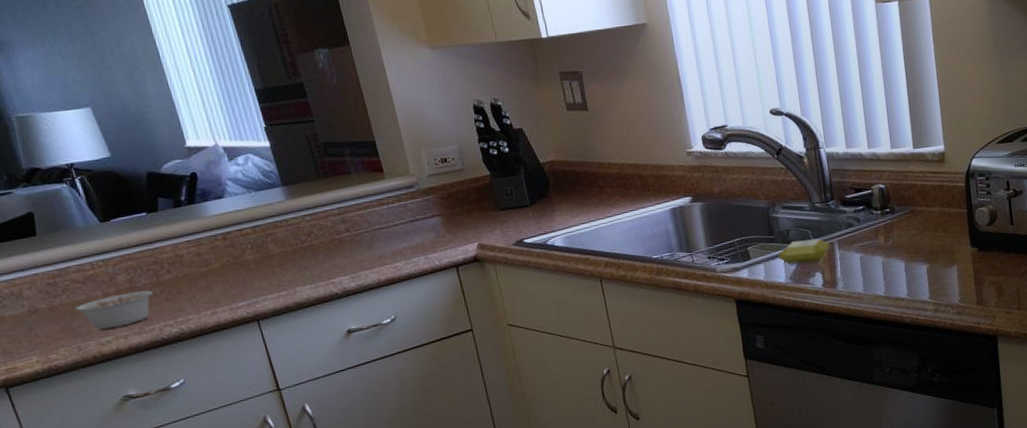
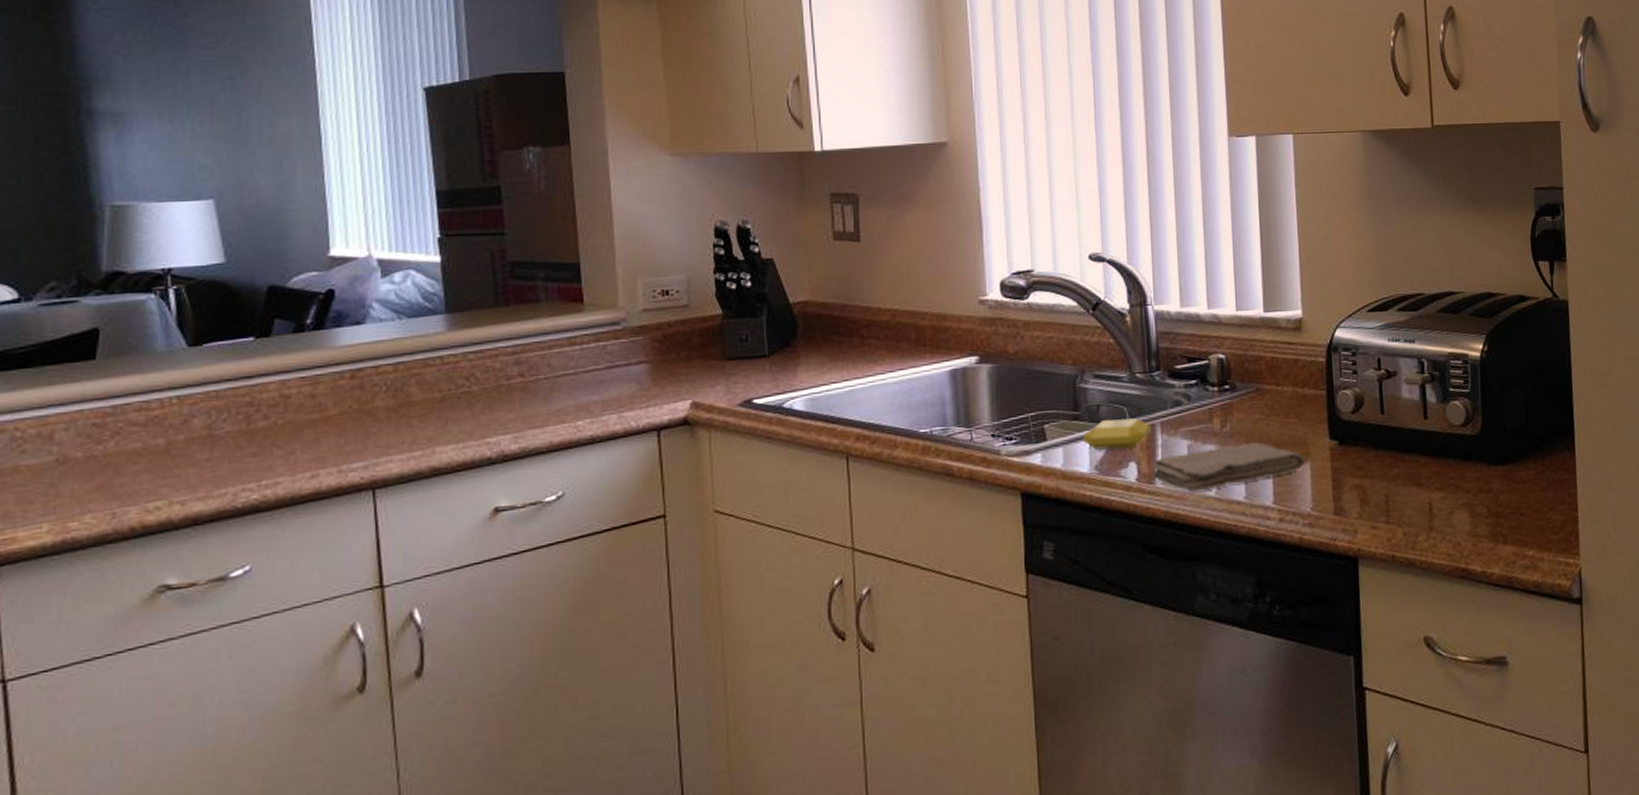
legume: present [75,288,162,329] -> none [123,438,251,490]
washcloth: none [834,252,952,293] -> present [1152,442,1305,492]

